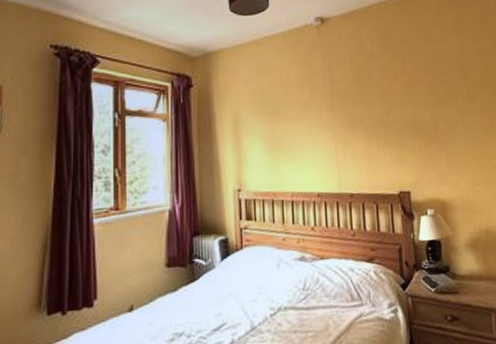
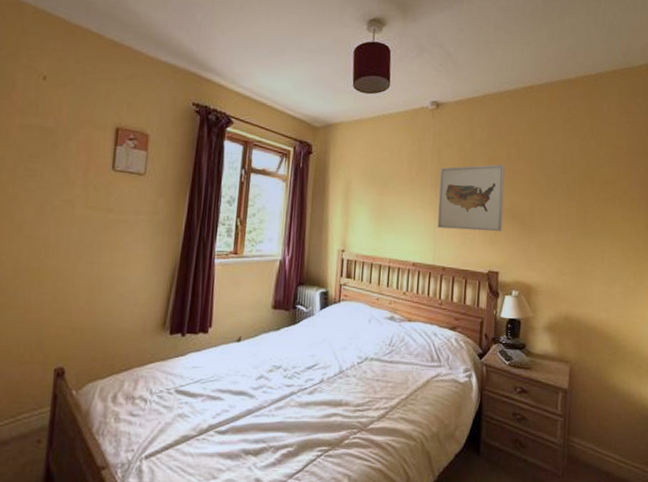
wall art: none [334,75,407,151] -> present [437,164,505,232]

